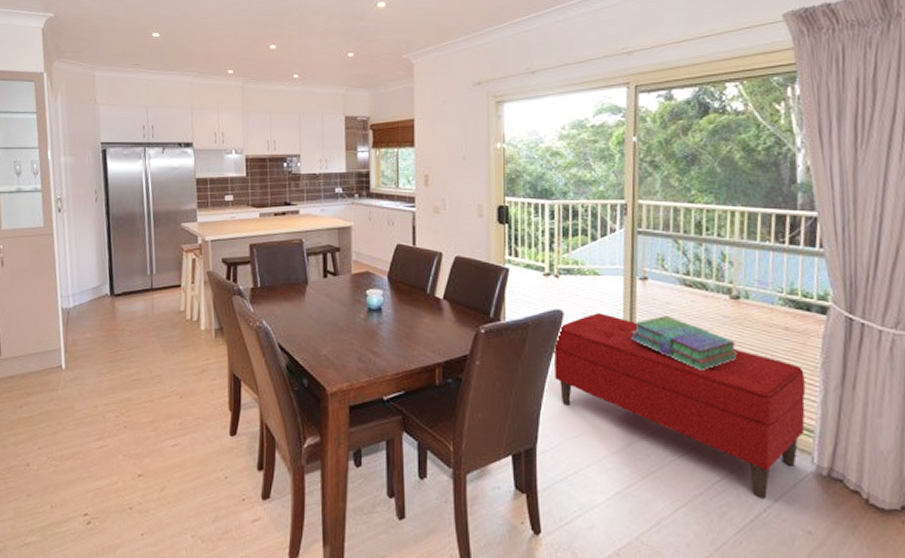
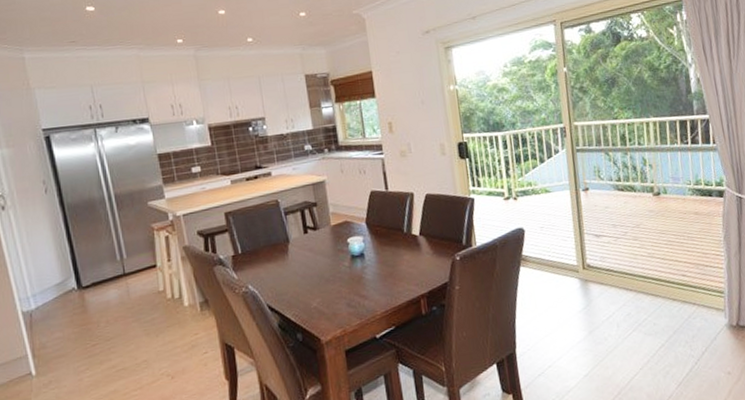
bench: present [554,313,806,499] -> none [521,224,718,355]
stack of books: present [630,315,737,372] -> none [580,218,663,260]

